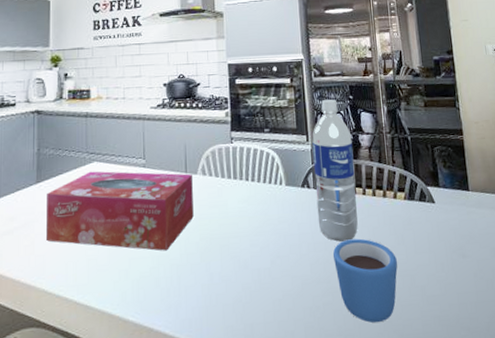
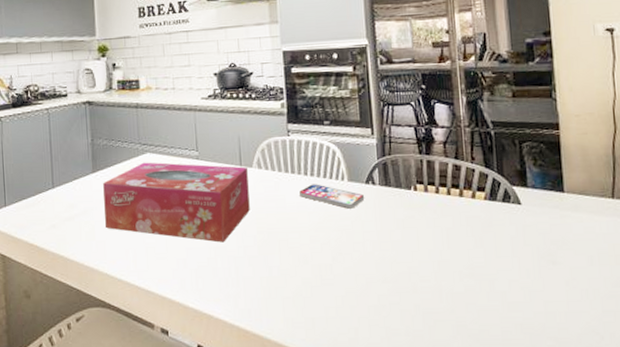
smartphone: none [241,189,301,212] -> present [300,184,365,209]
water bottle: present [312,99,358,242] -> none [378,89,430,241]
mug: present [332,238,398,323] -> none [400,239,474,326]

